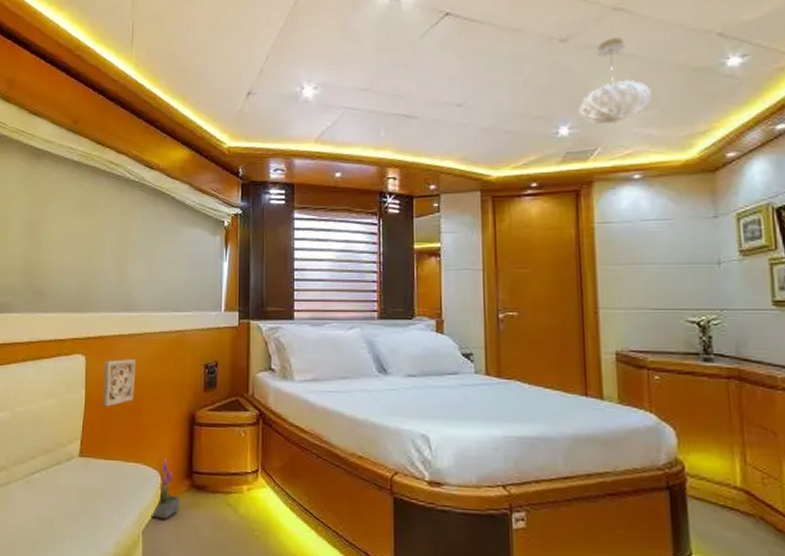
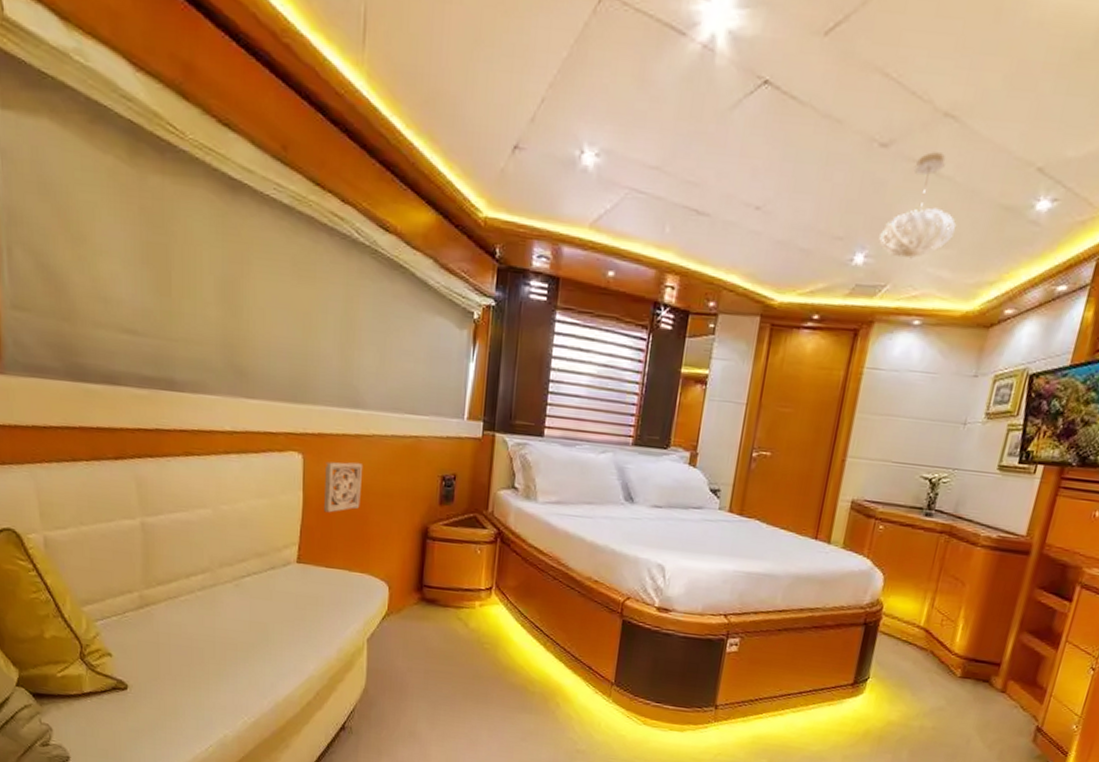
potted plant: present [150,458,181,520] -> none [376,570,409,630]

